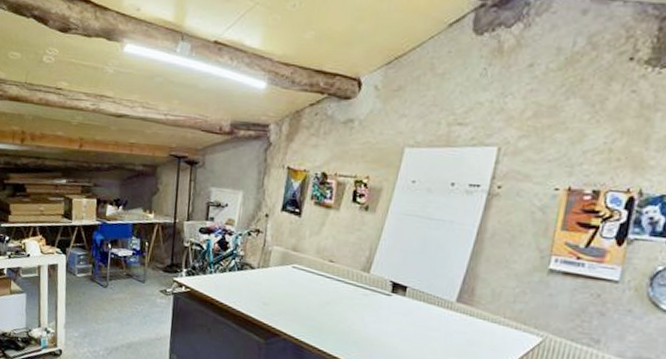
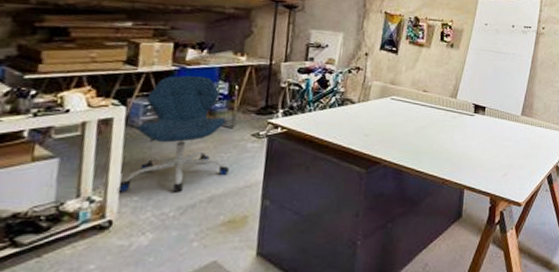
office chair: none [63,230,143,335] -> present [116,75,229,192]

